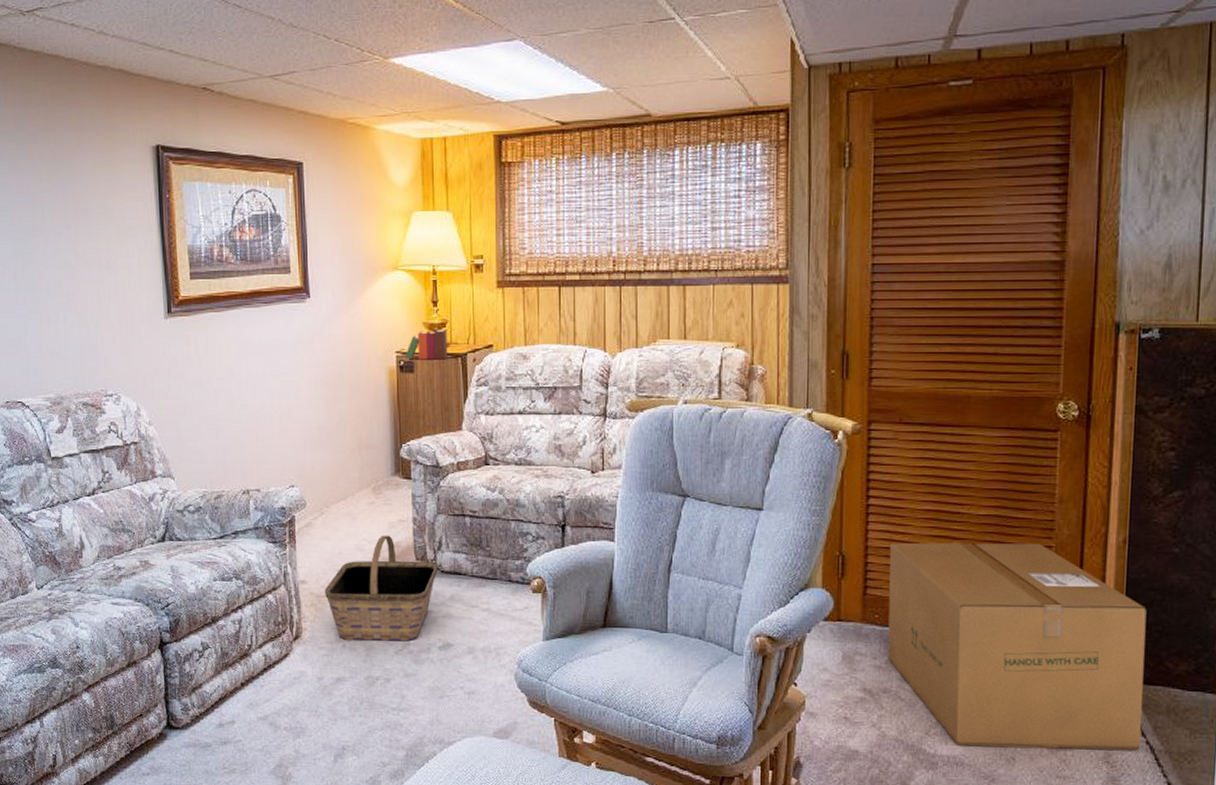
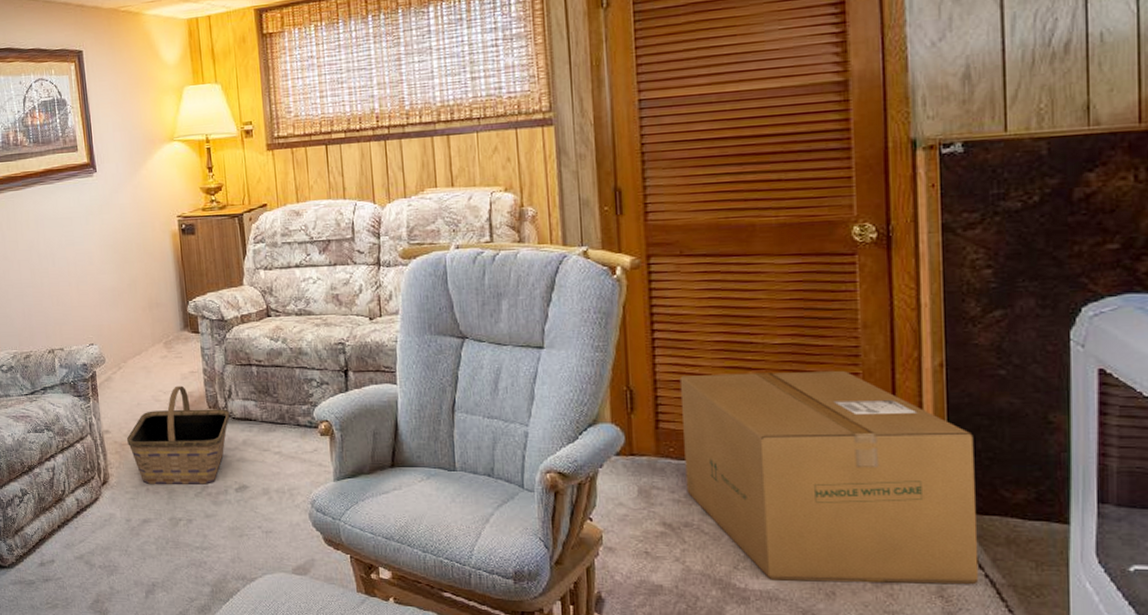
books: present [405,329,448,360] -> none [186,192,225,223]

